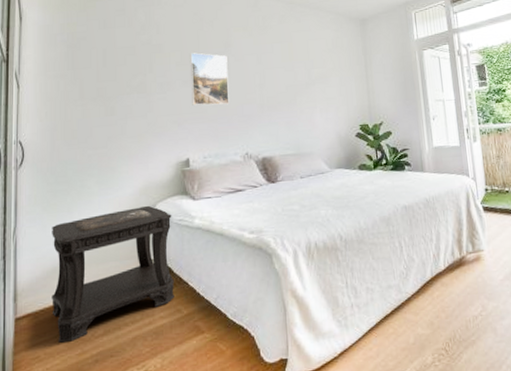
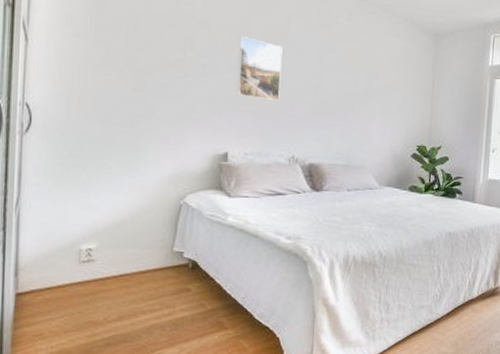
side table: present [52,205,174,343] -> none [59,195,203,323]

